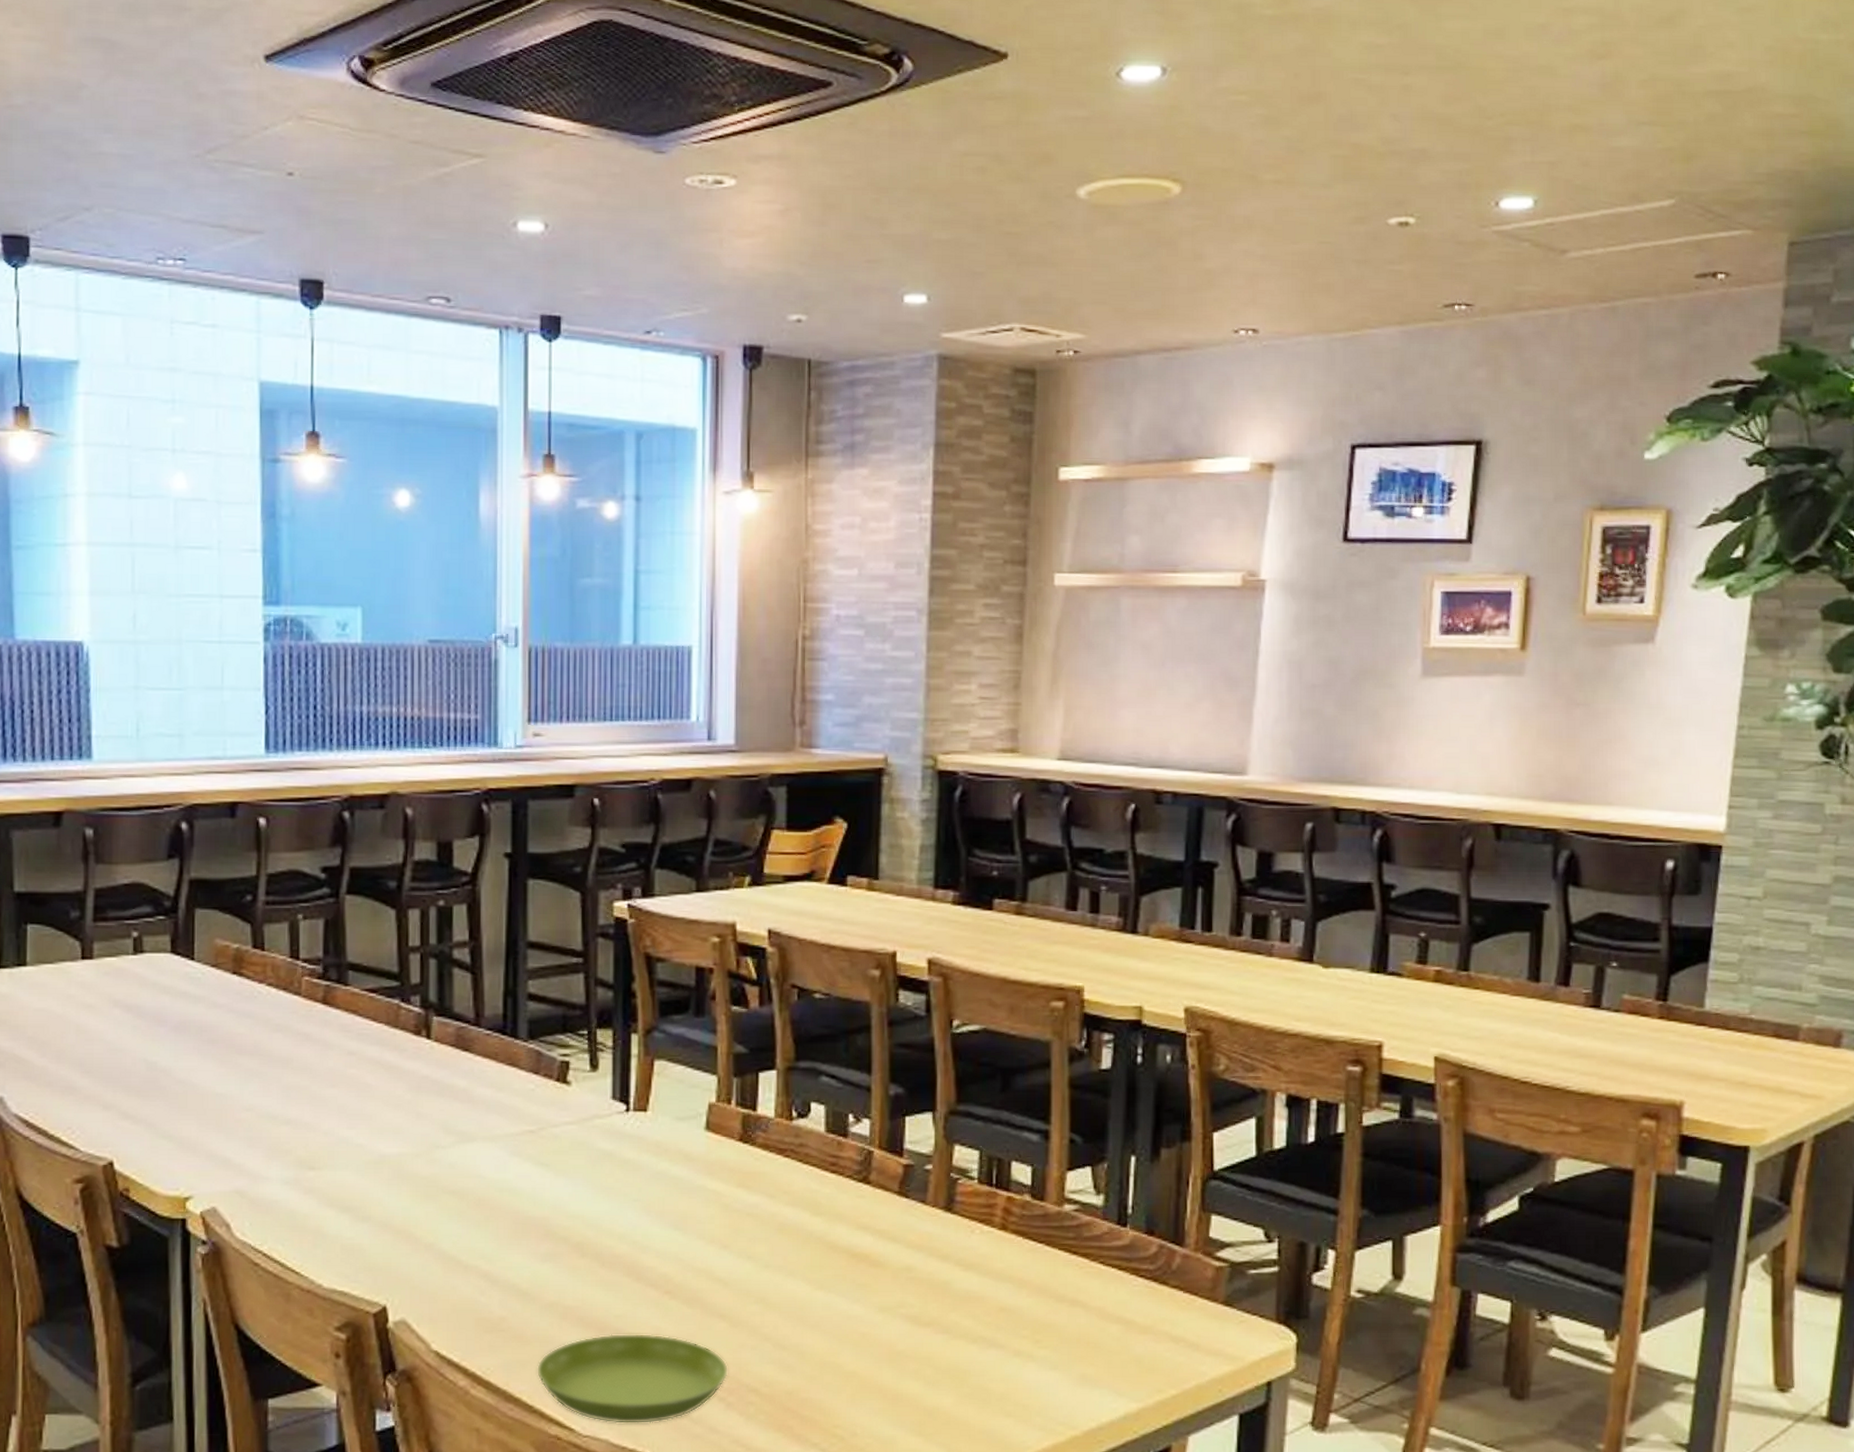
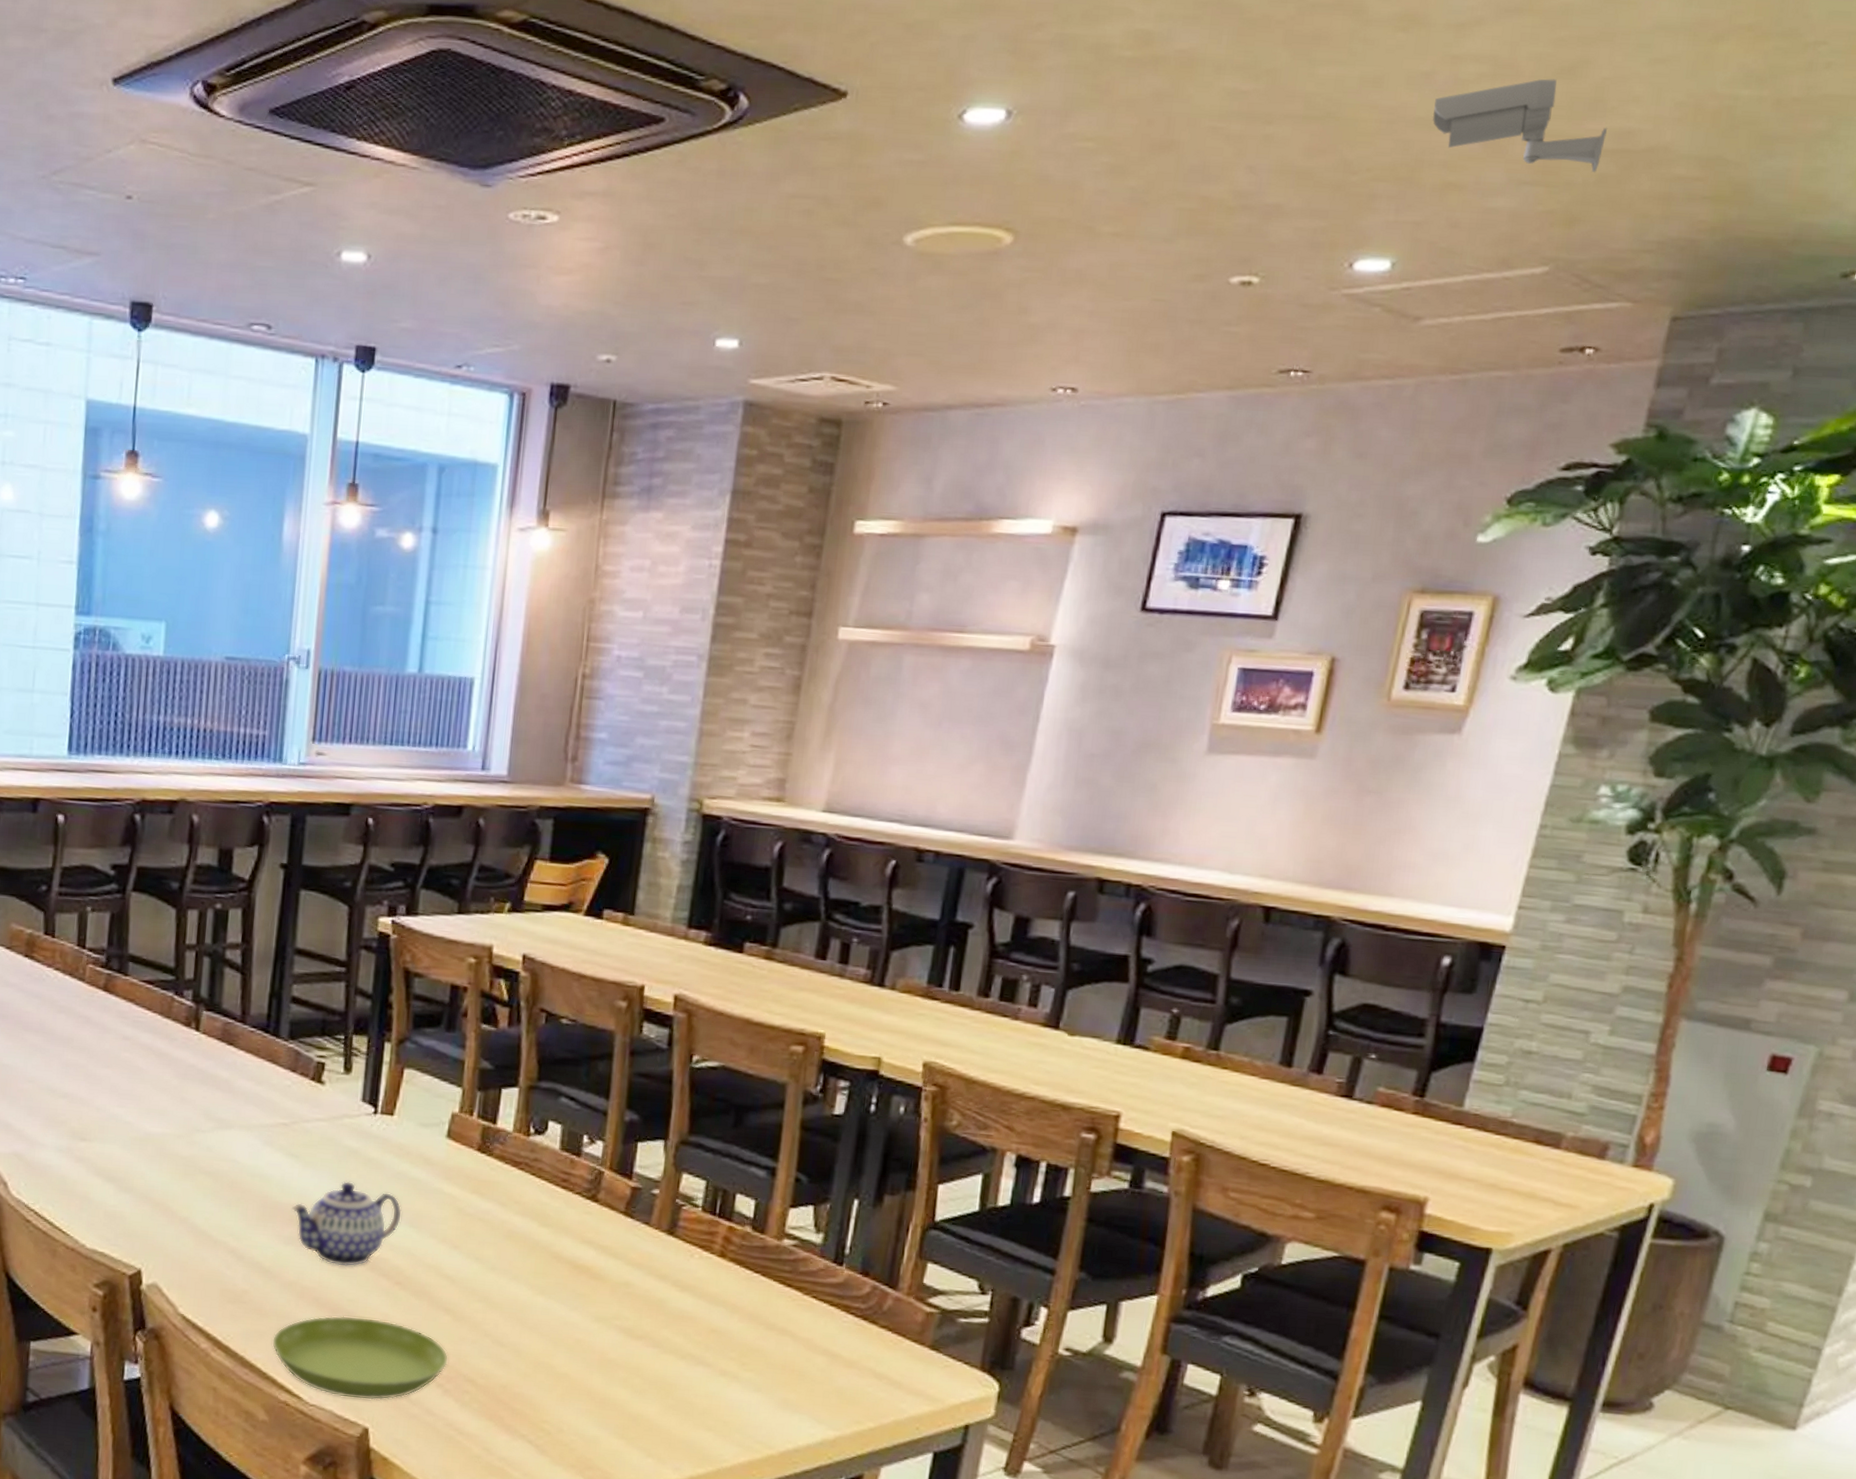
teapot: none [546,1186,666,1280] -> present [291,1181,402,1267]
security camera: none [1553,28,1710,112] -> present [1432,79,1608,172]

